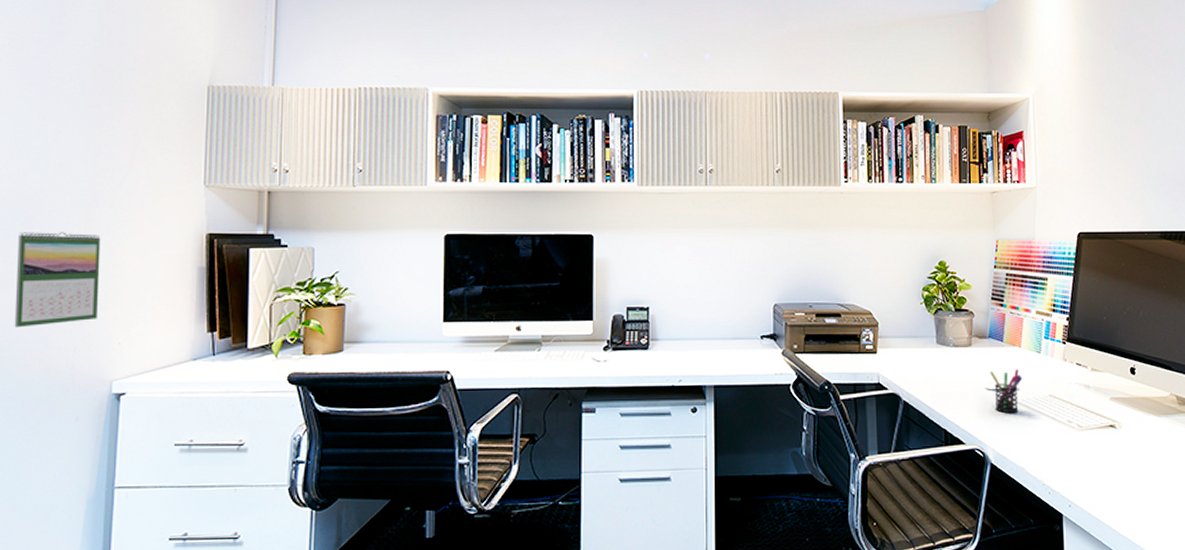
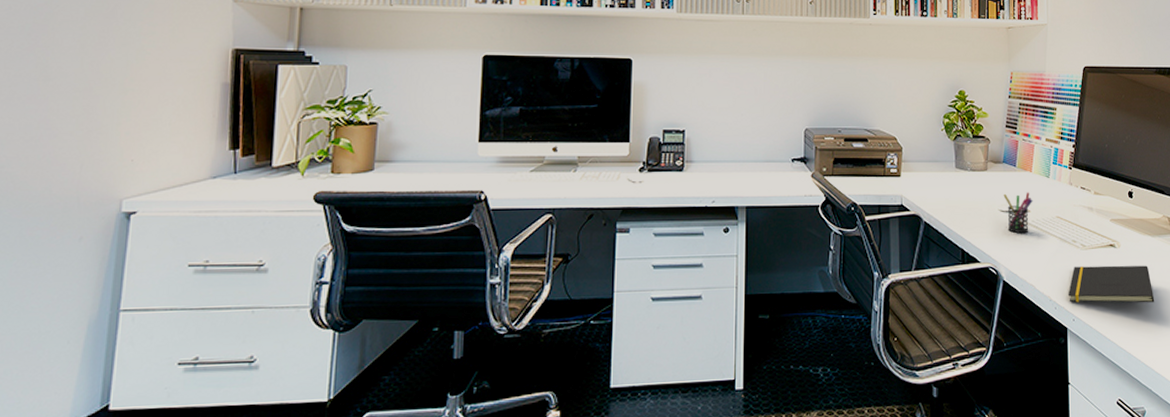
calendar: present [14,232,101,328] -> none [14,43,116,143]
notepad: none [1063,447,1162,489] -> present [1067,265,1155,303]

